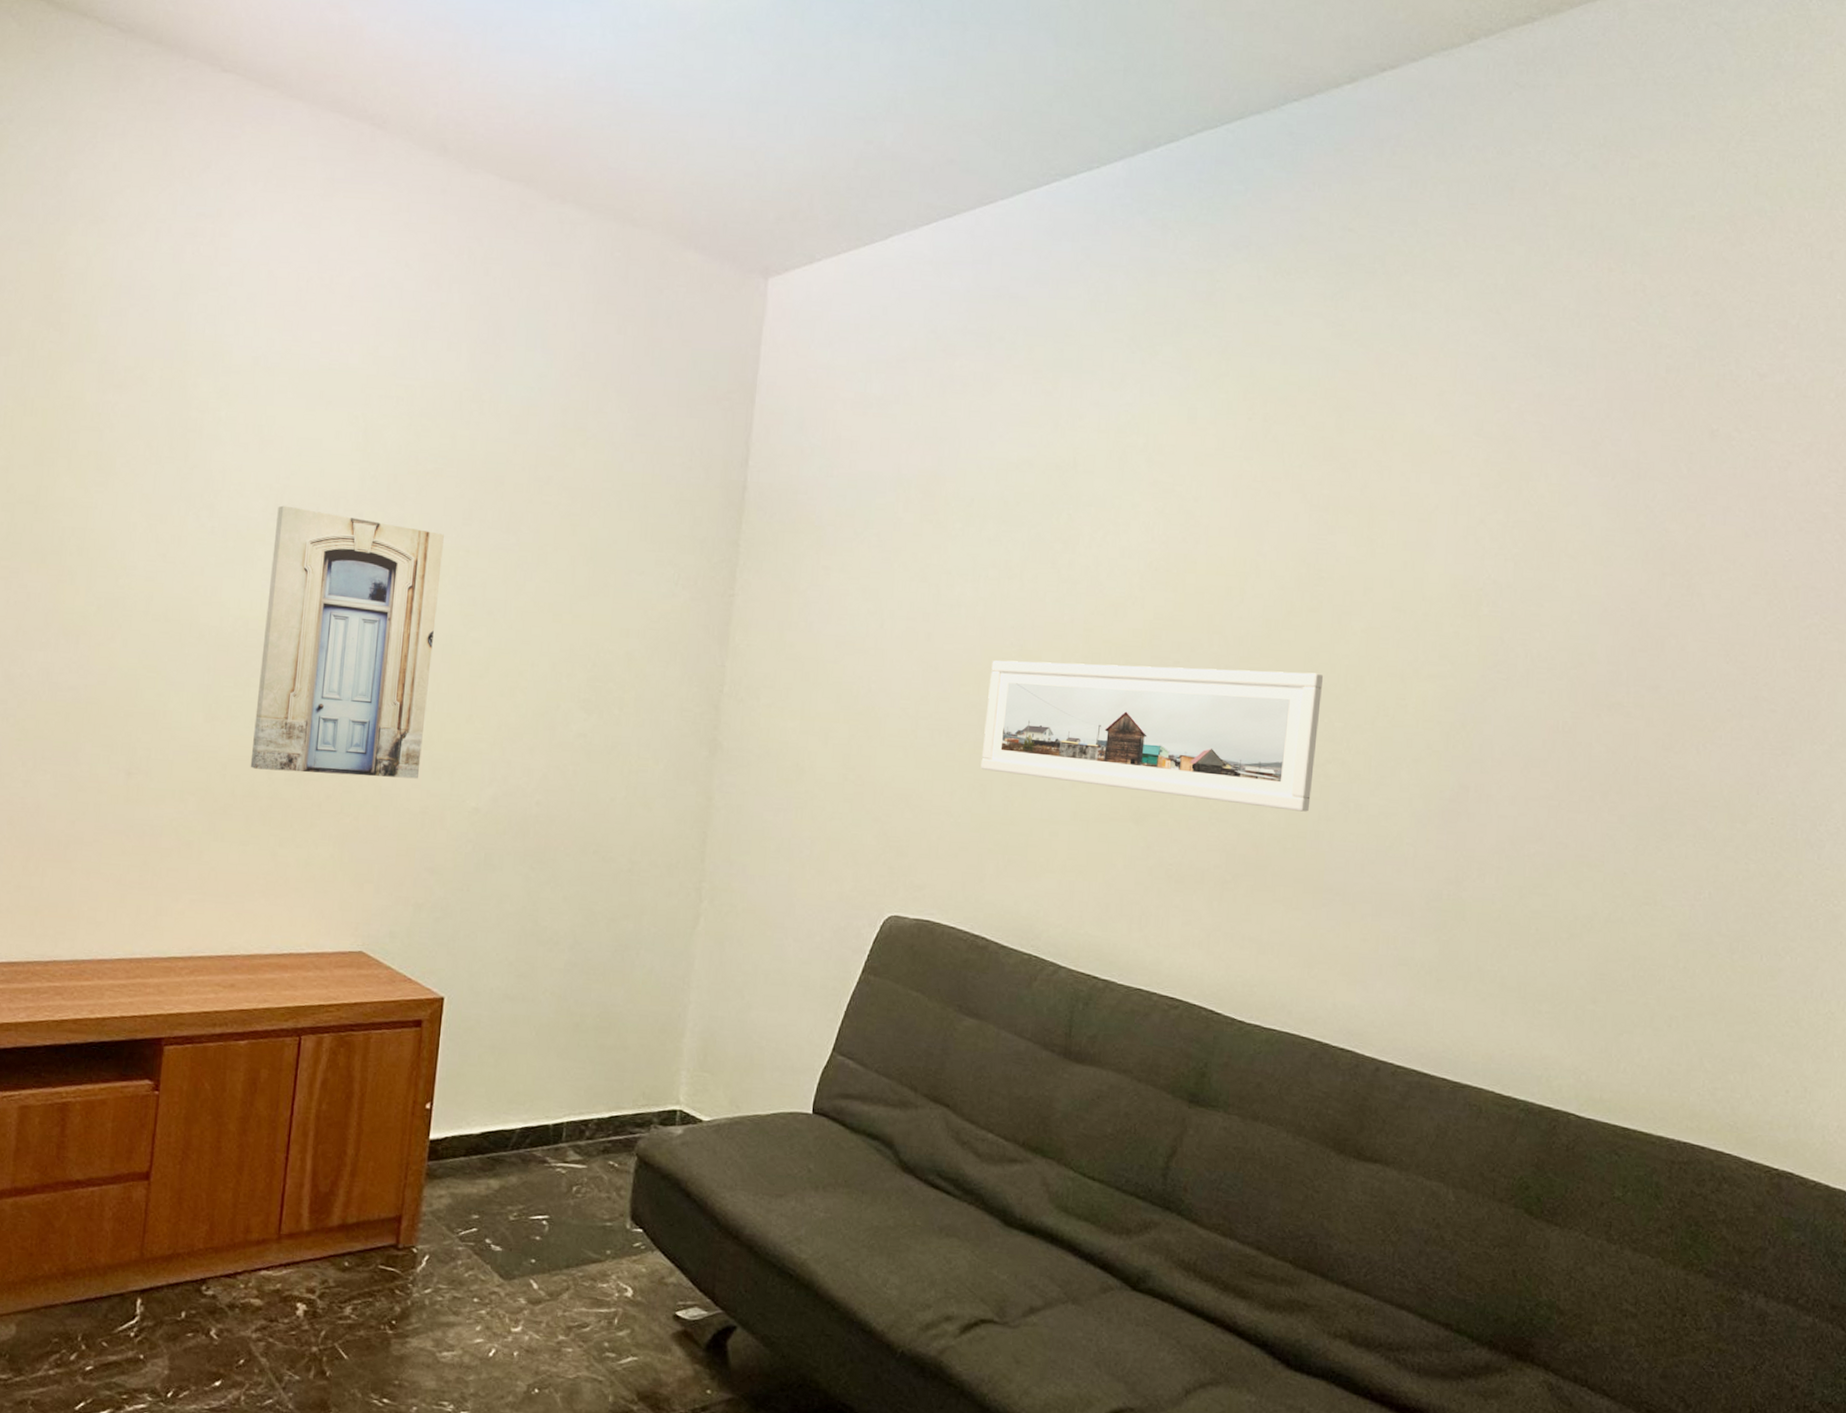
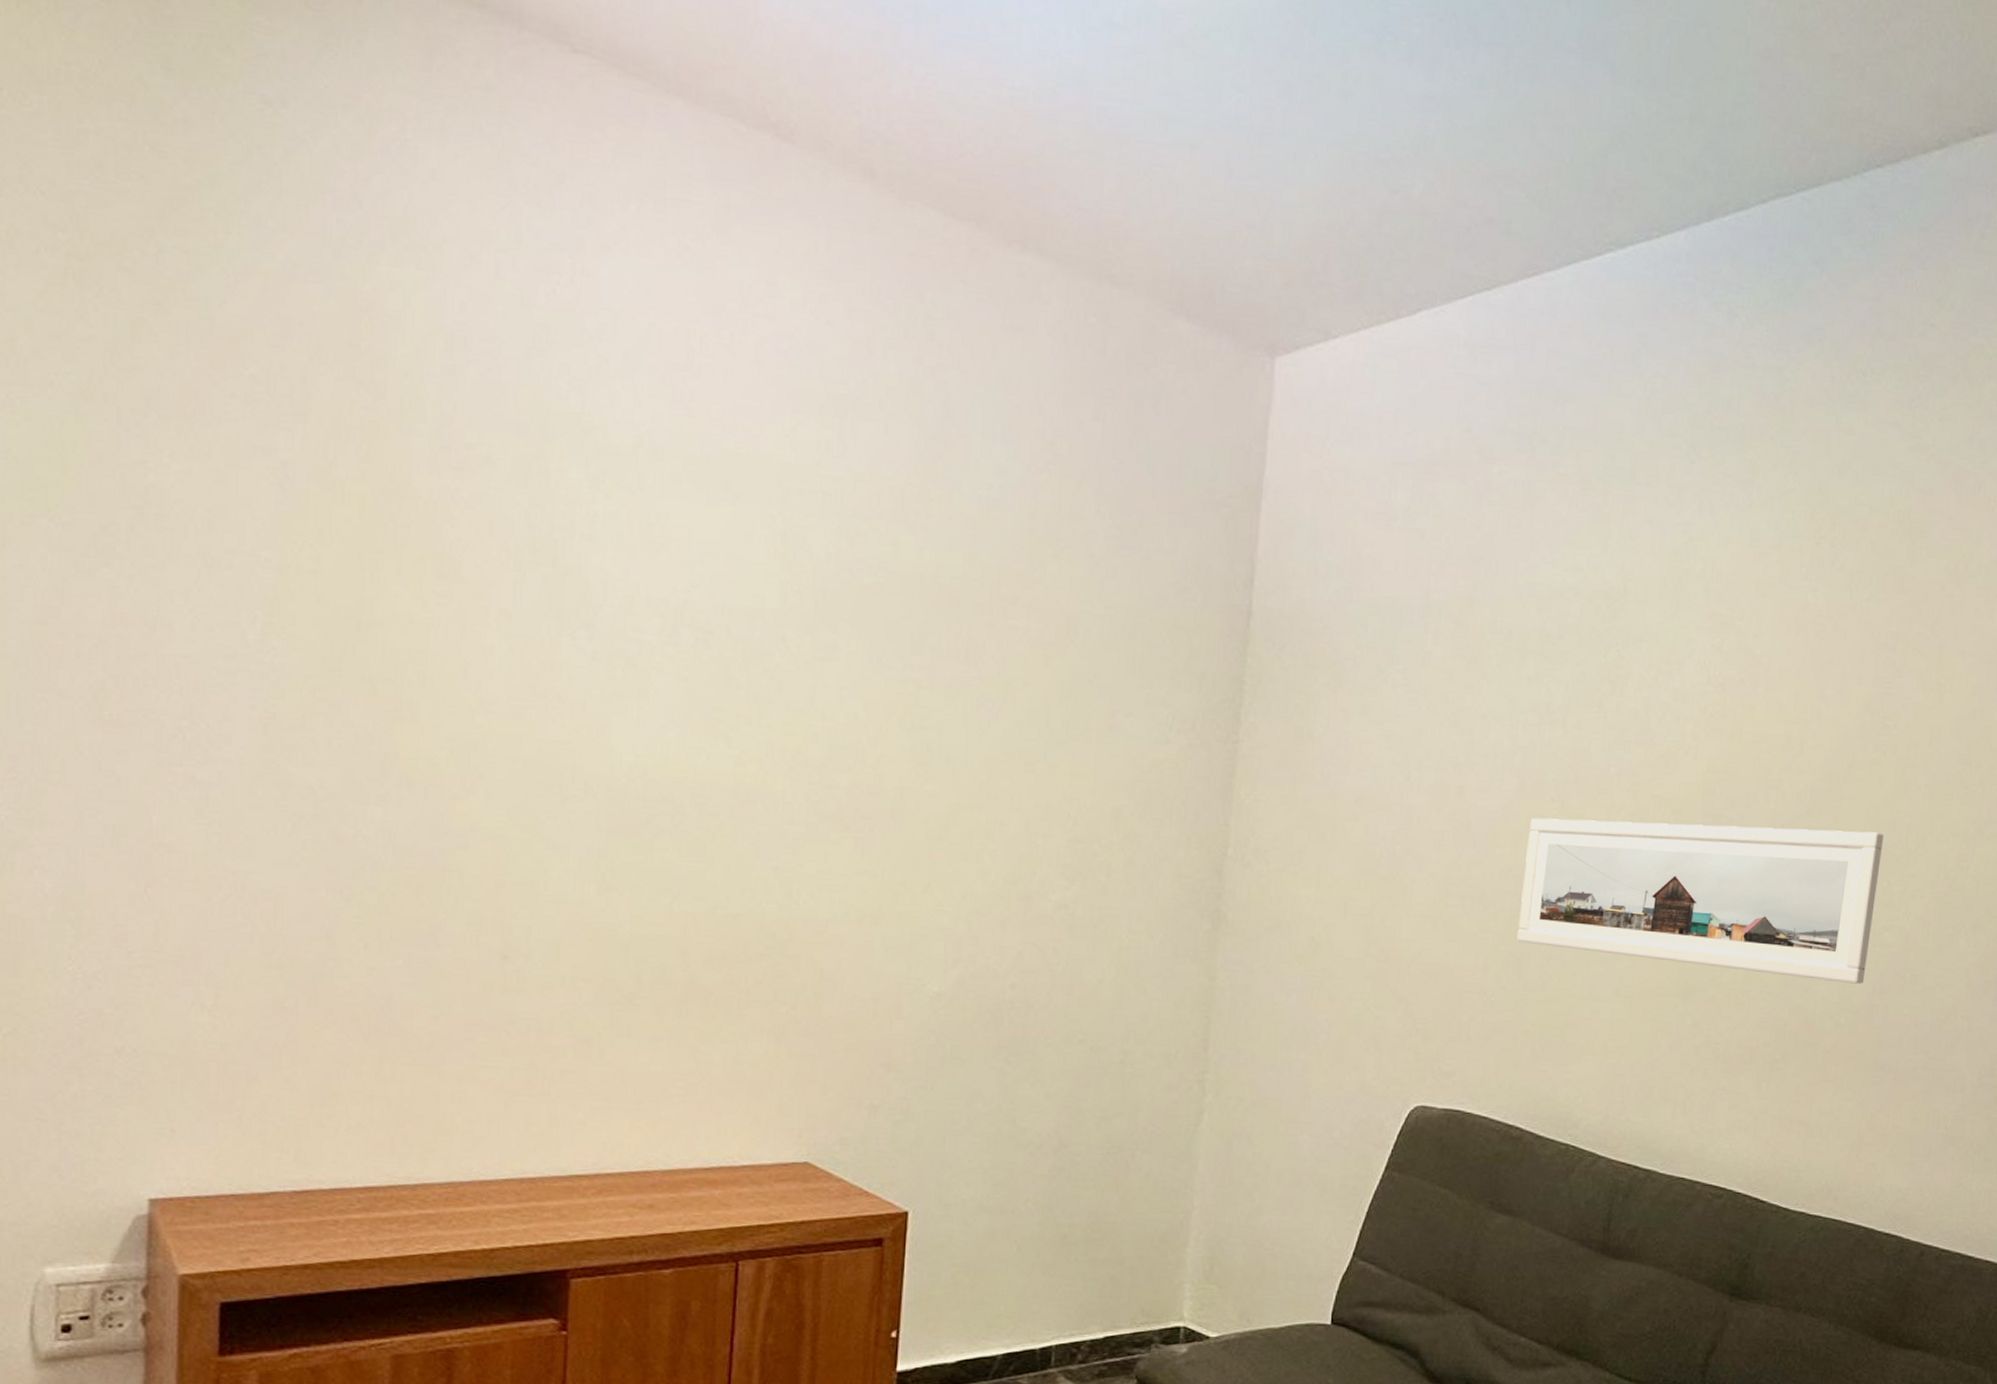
wall art: present [250,505,444,779] -> none [658,626,888,960]

